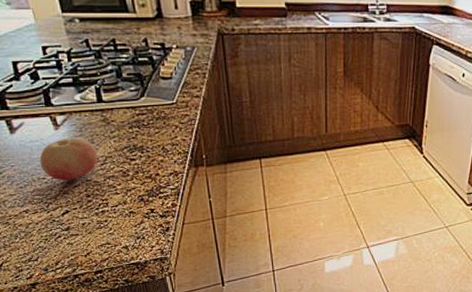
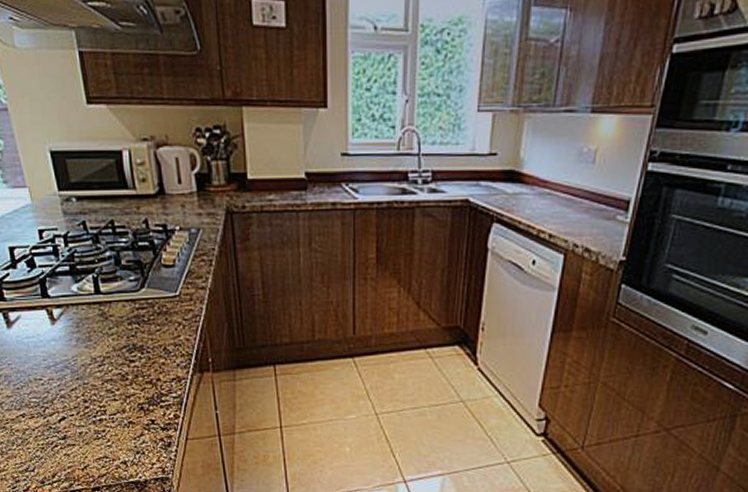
fruit: present [39,137,98,181] -> none [36,334,96,383]

